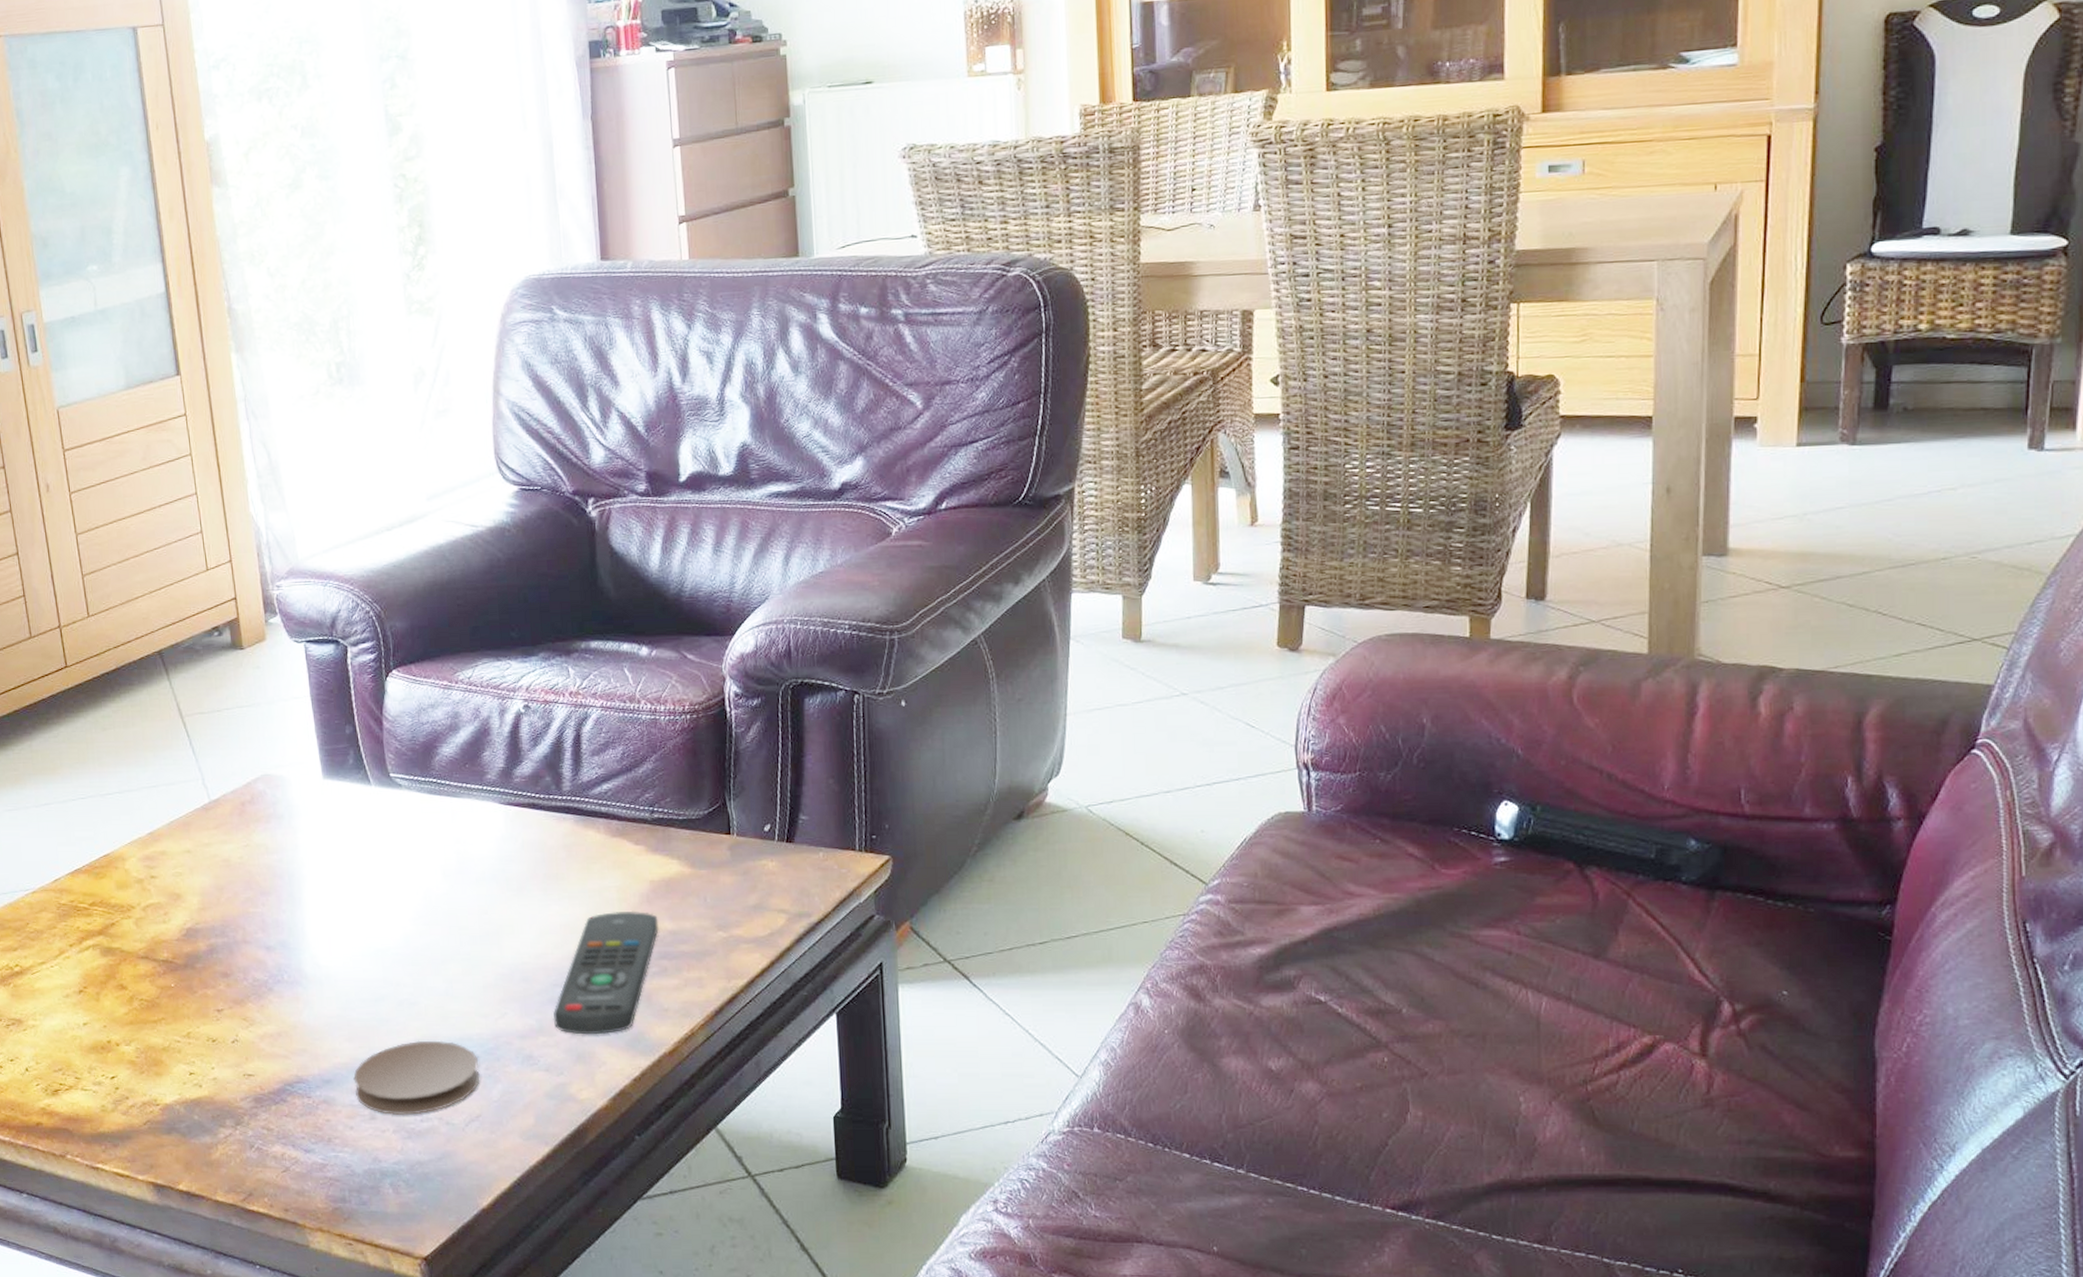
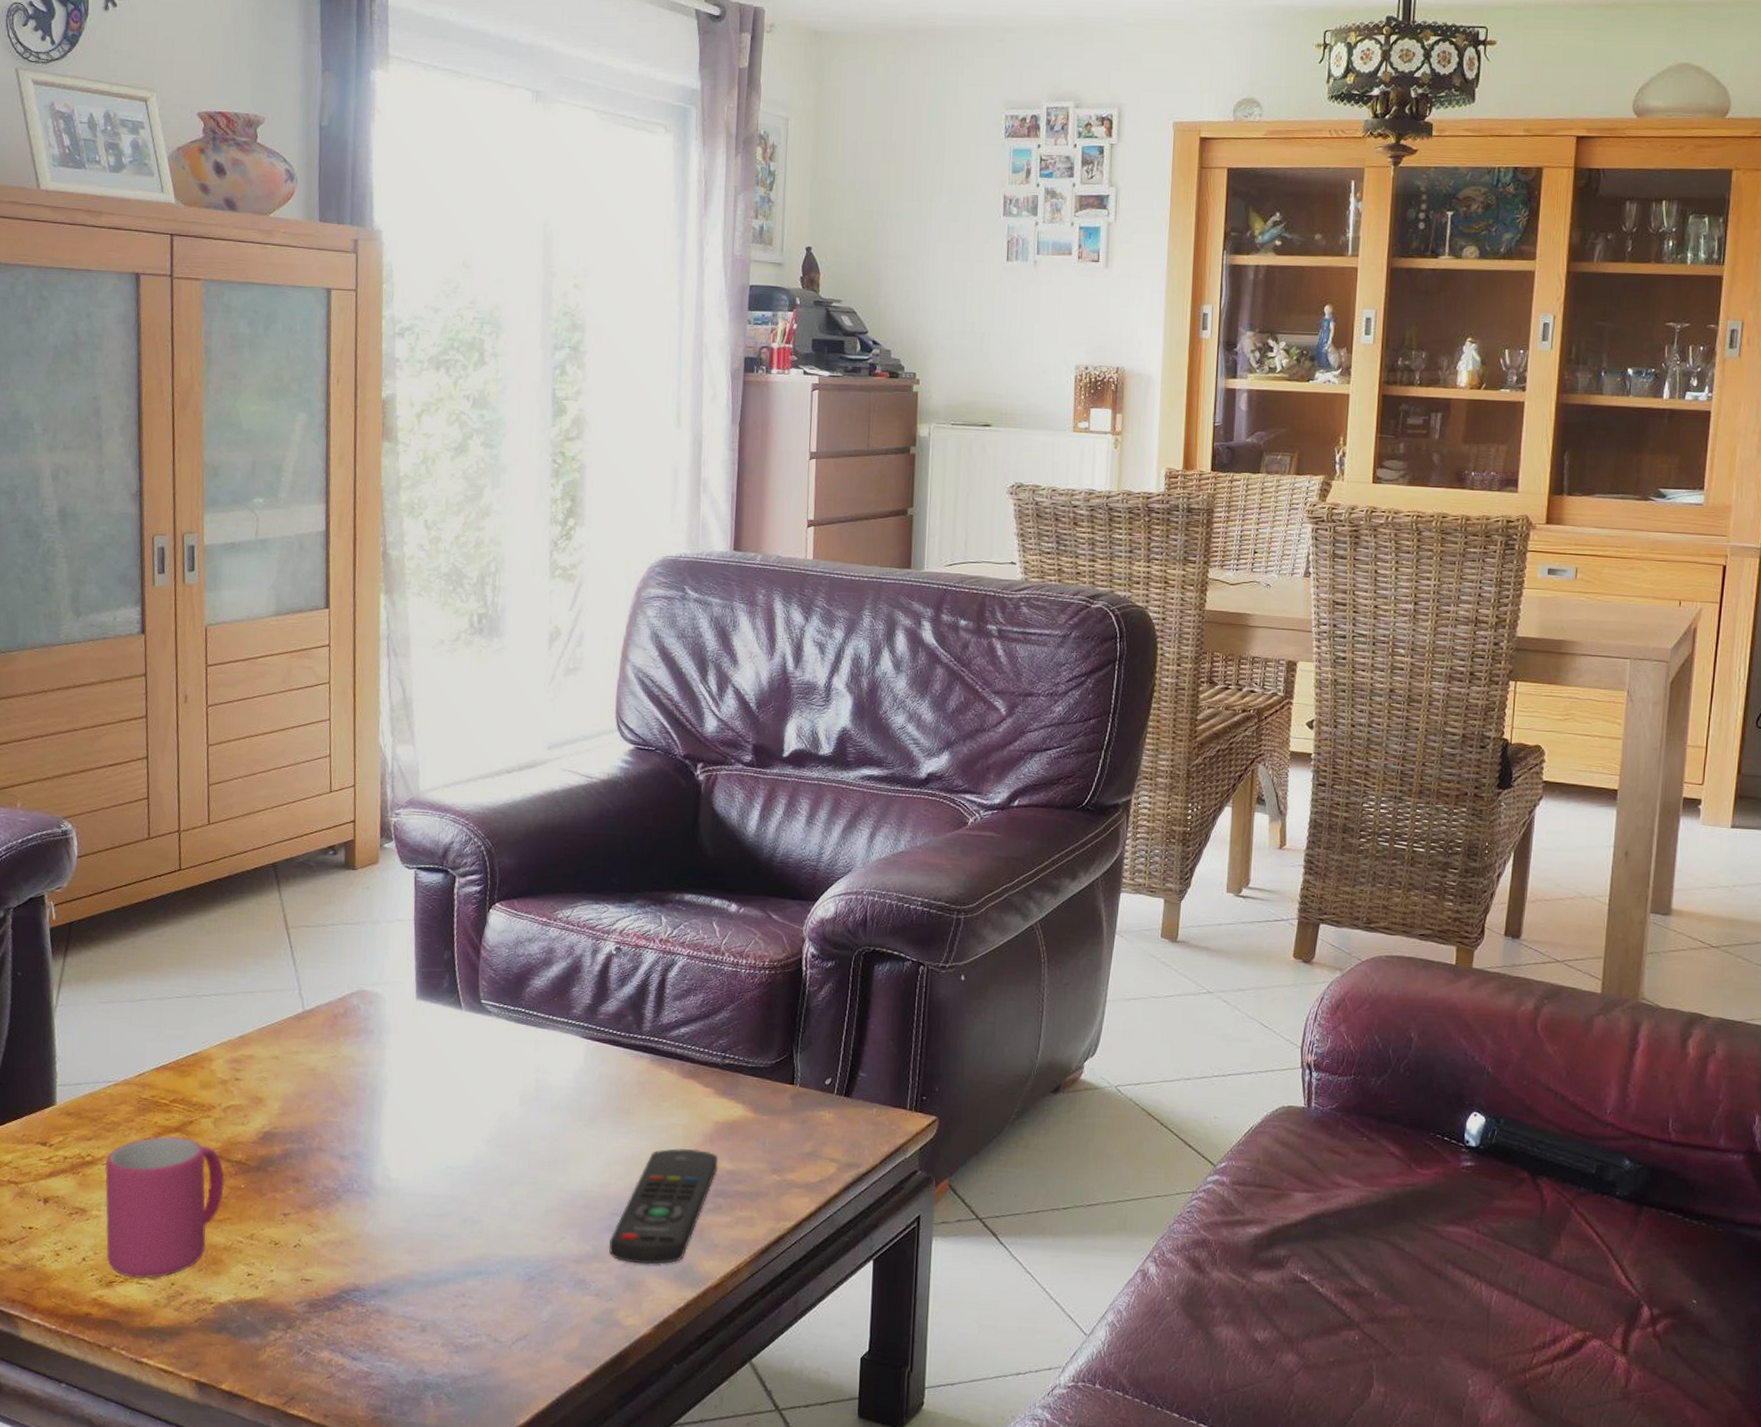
mug: none [34,939,155,1085] -> present [104,1136,225,1279]
coaster: present [353,1040,480,1115] -> none [409,1257,532,1330]

